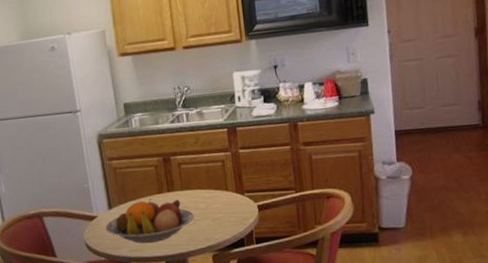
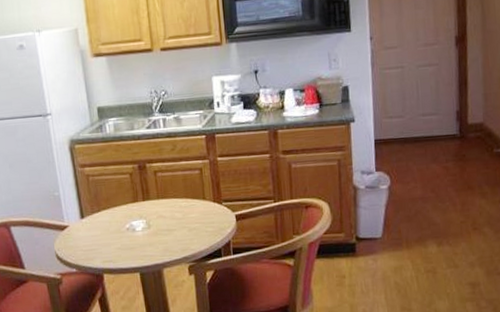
fruit bowl: present [105,197,194,244] -> none [77,206,170,255]

